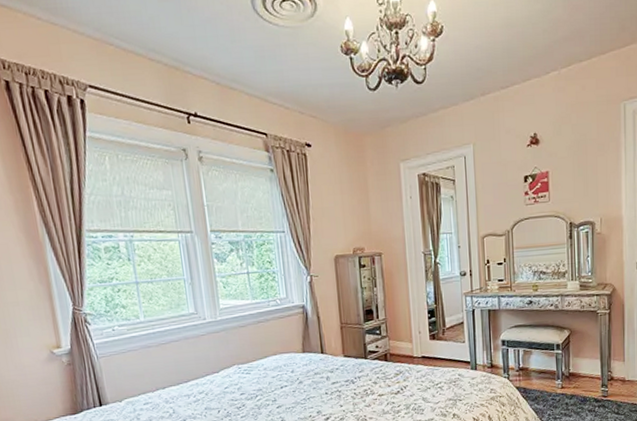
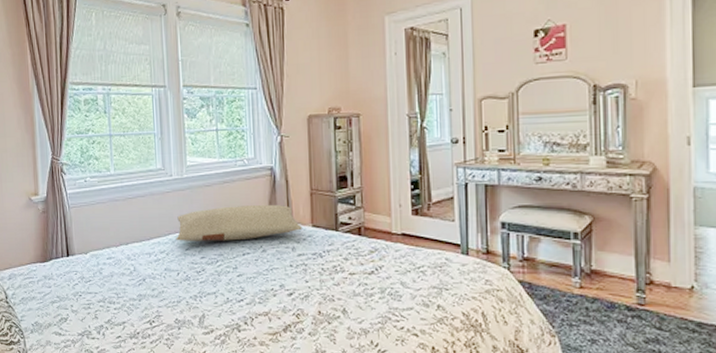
pillow: none [214,339,335,381] -> present [176,205,302,241]

